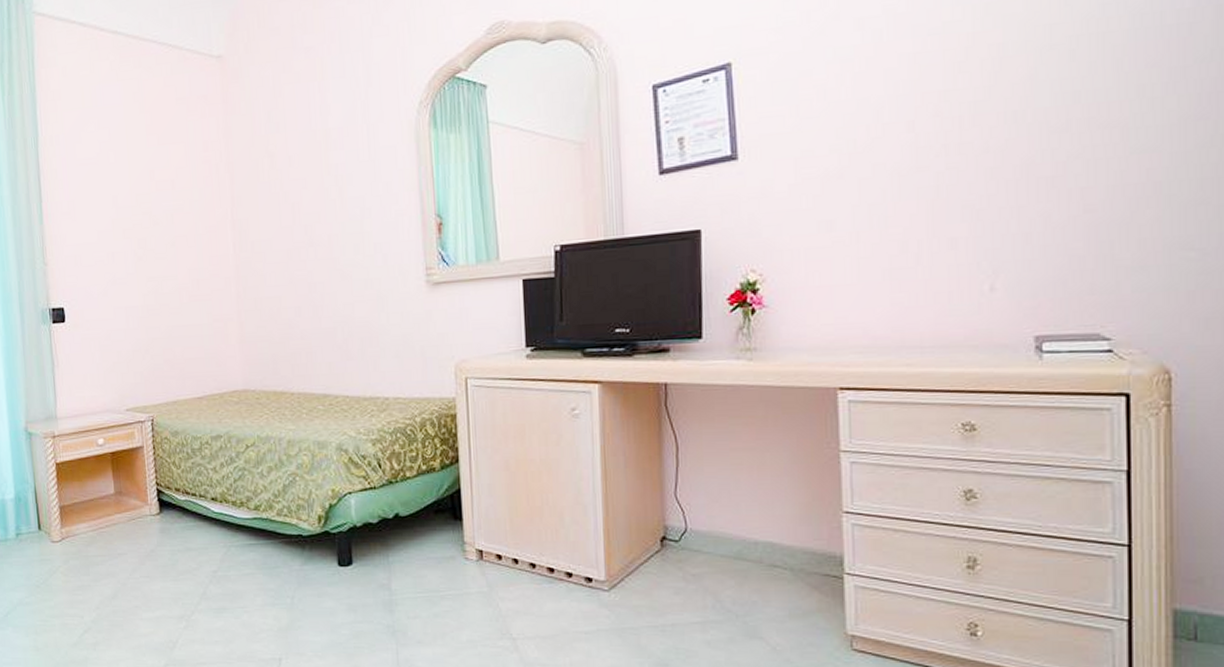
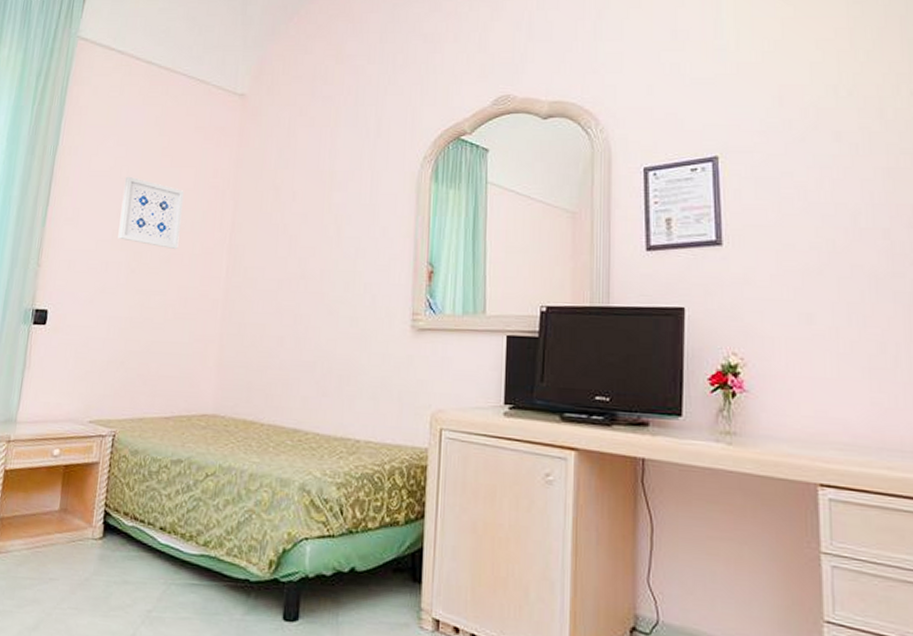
wall art: none [113,160,181,232] -> present [118,176,184,250]

